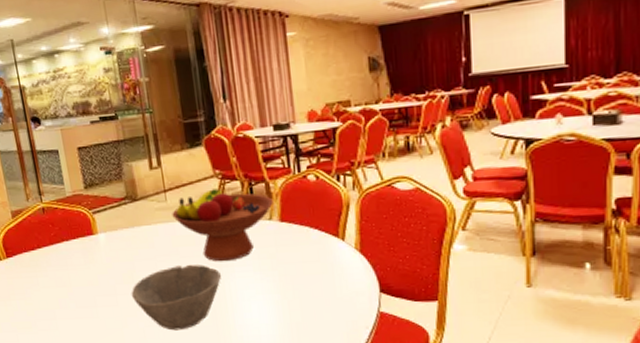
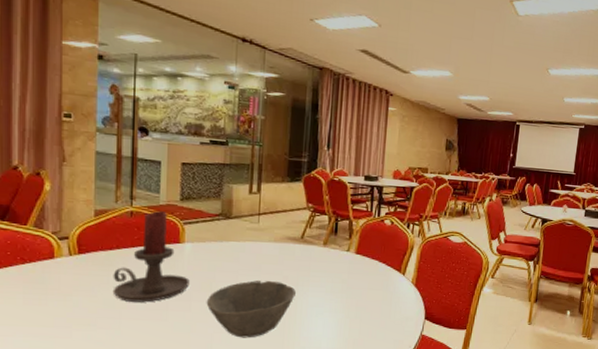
candle holder: none [40,202,112,301] -> present [112,210,190,303]
fruit bowl: present [172,188,273,262] -> none [261,219,353,282]

